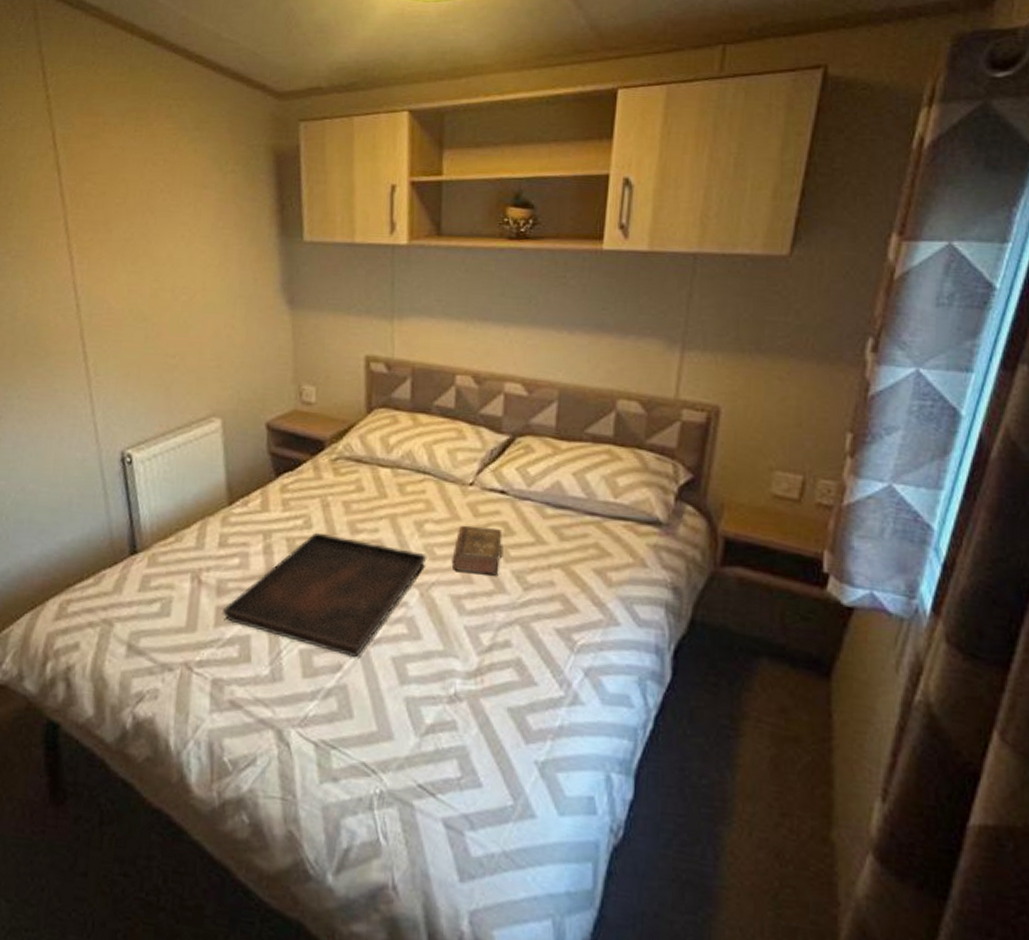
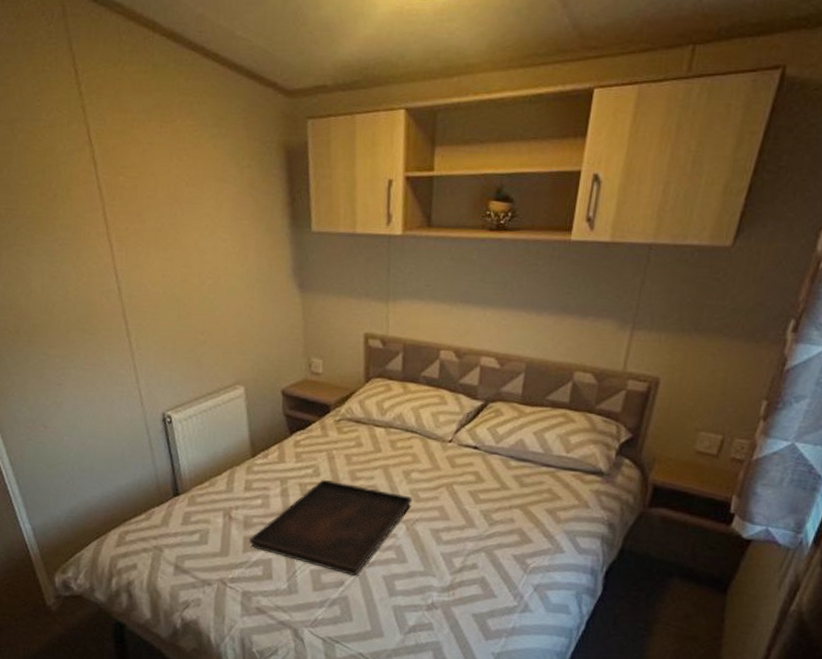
book: present [451,525,503,576] -> none [432,474,474,514]

